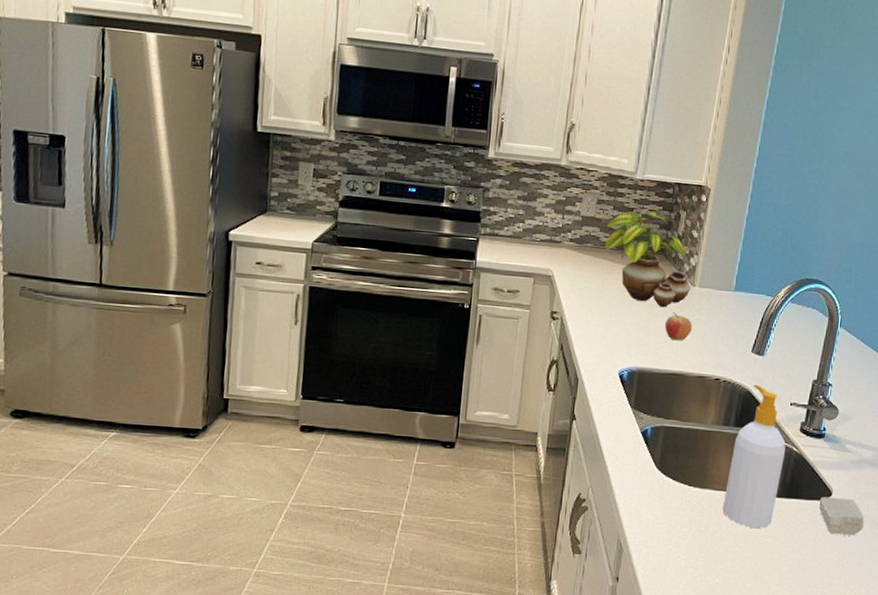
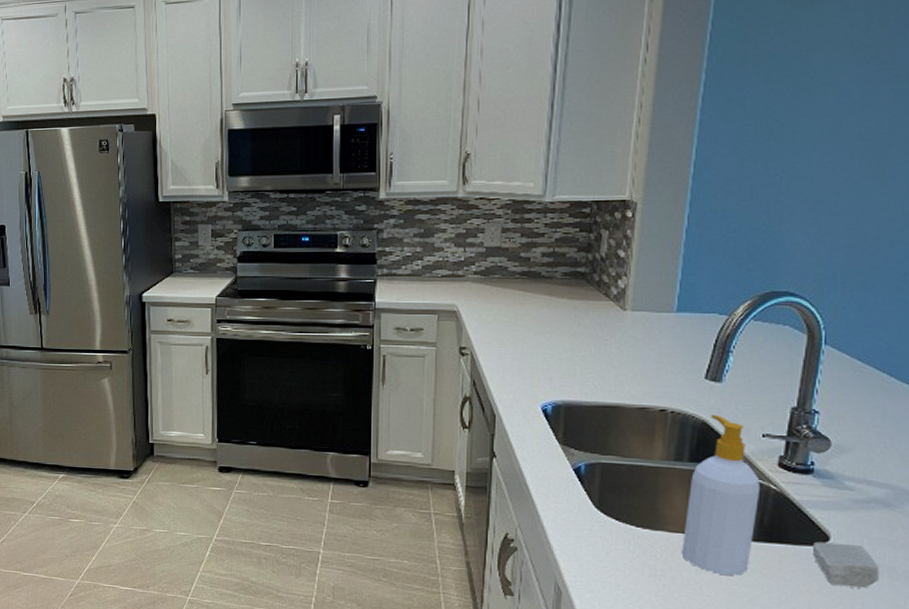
potted plant: present [605,211,692,308] -> none [514,234,622,336]
fruit: present [664,312,692,341] -> none [592,340,626,371]

